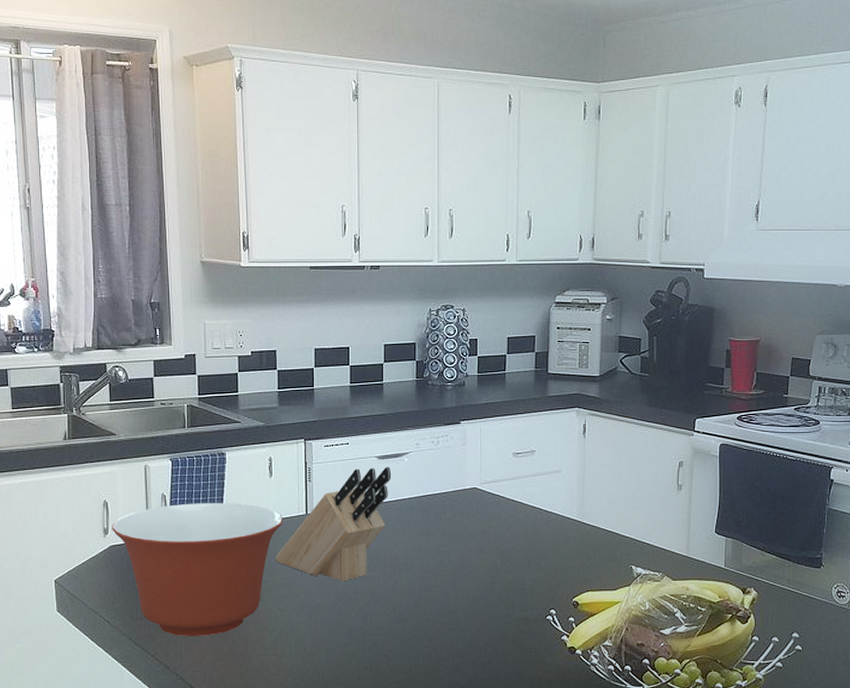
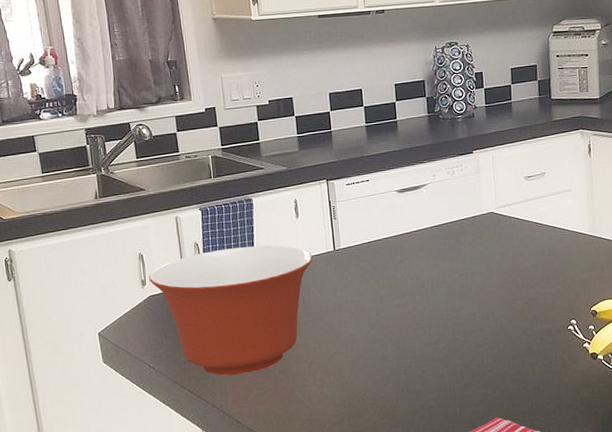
knife block: present [275,466,392,582] -> none [308,198,412,311]

